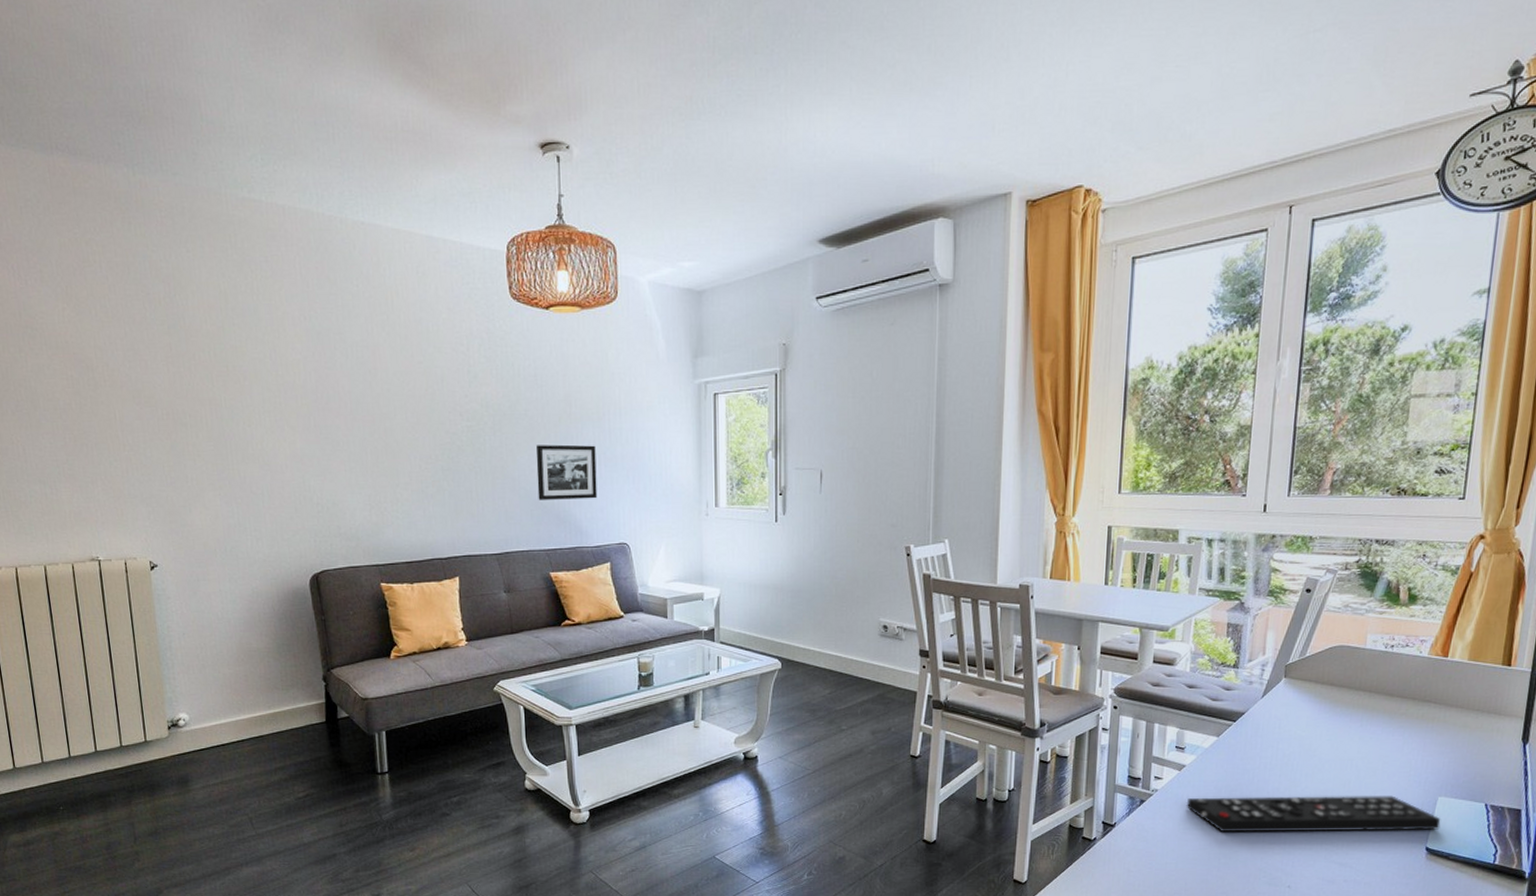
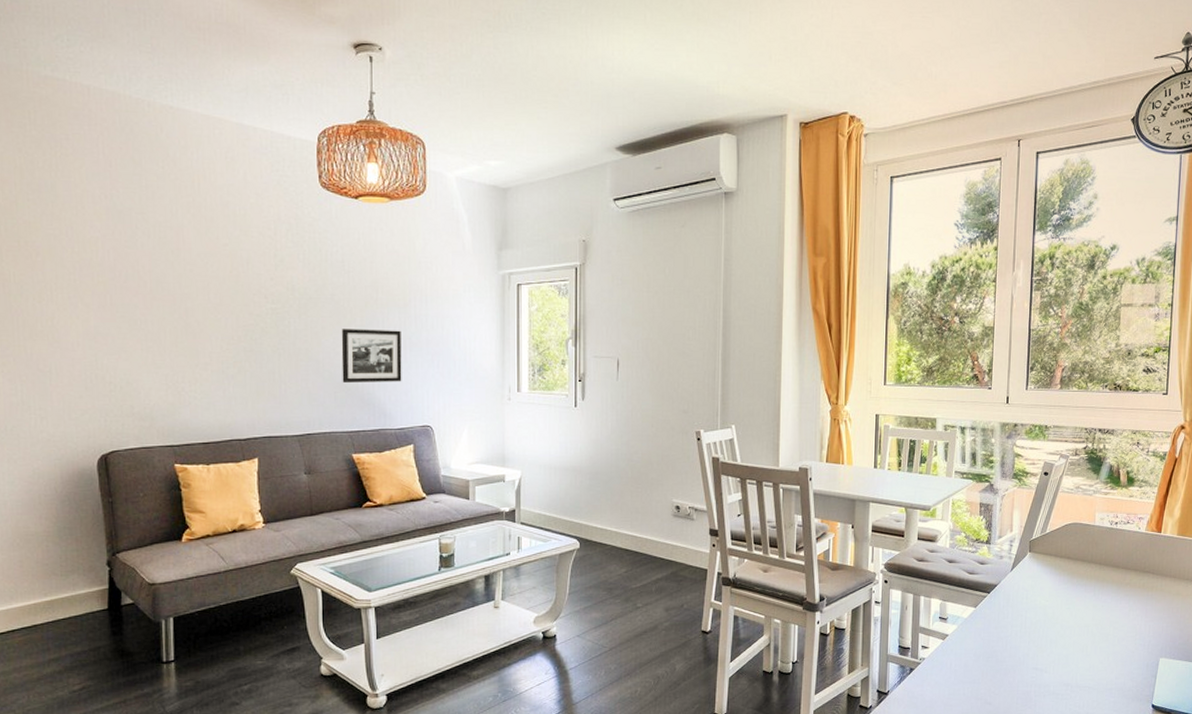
remote control: present [1186,795,1441,832] -> none [949,658,1163,696]

